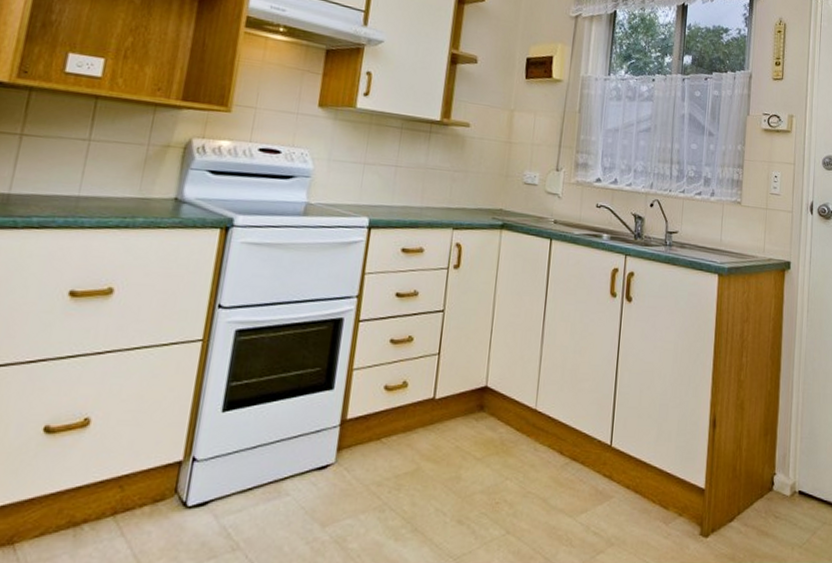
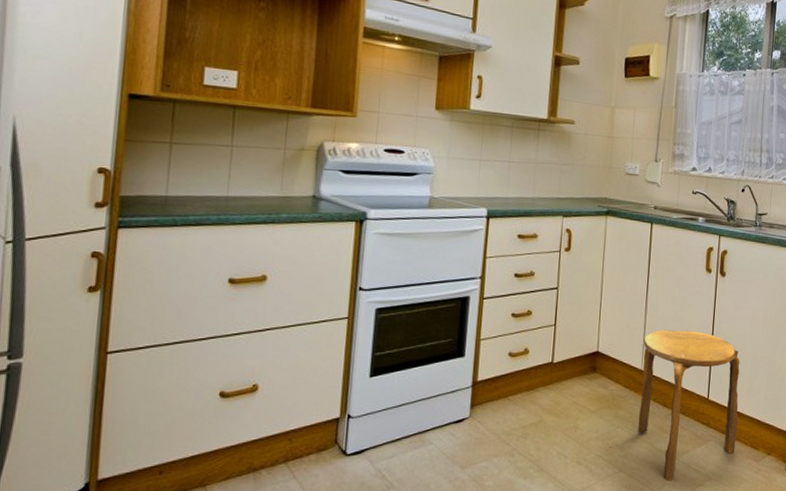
stool: none [530,362,648,547] -> present [638,330,740,481]

